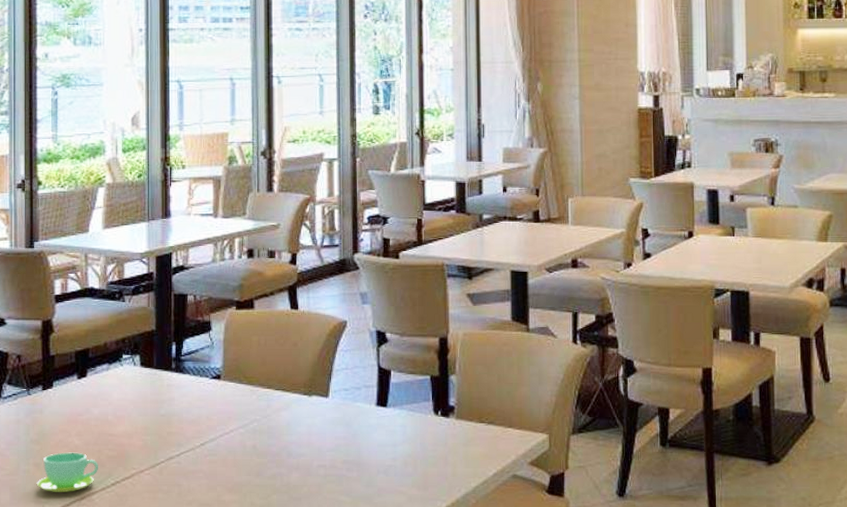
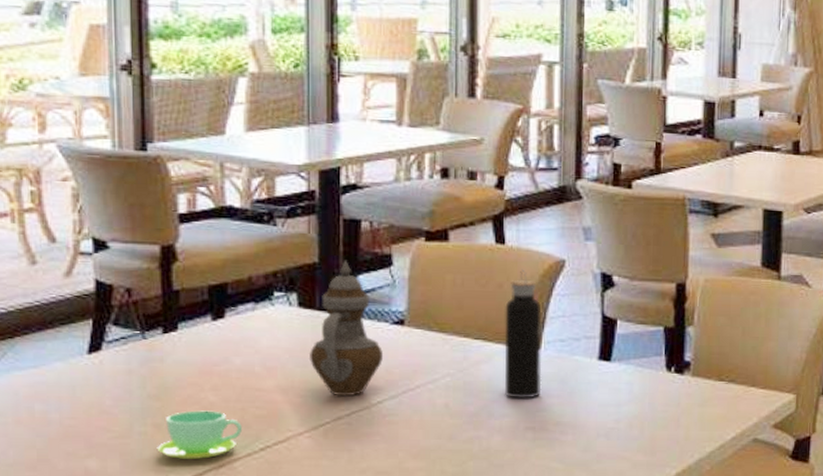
teapot: none [149,327,204,439] -> present [310,260,383,395]
water bottle: none [299,330,330,440] -> present [504,269,542,399]

